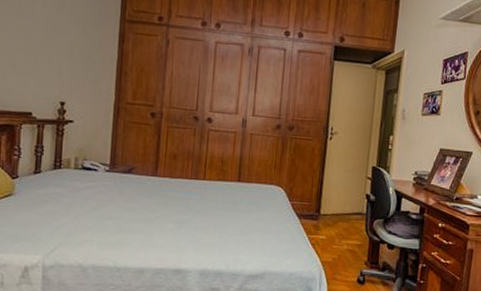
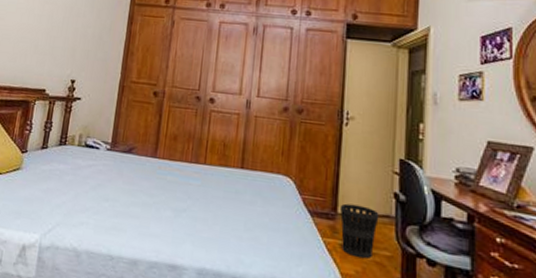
wastebasket: none [322,205,354,249] -> present [339,203,379,260]

